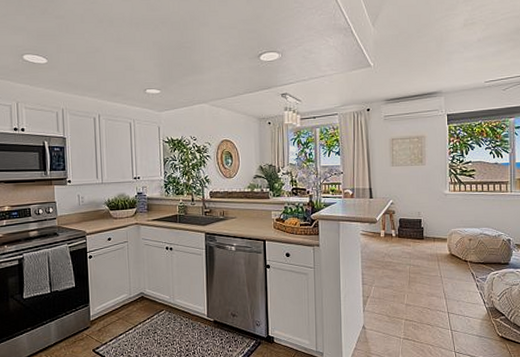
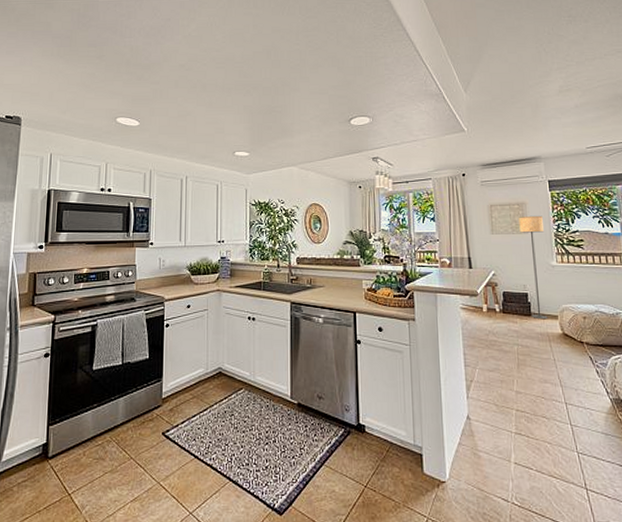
floor lamp: none [417,147,441,242] -> present [518,215,548,320]

